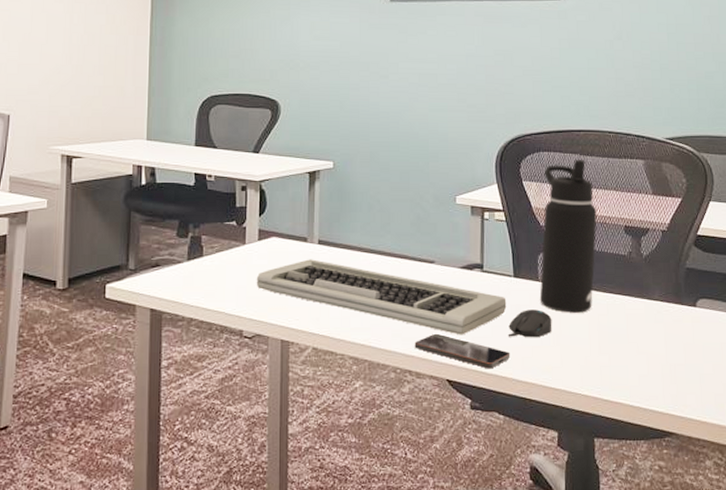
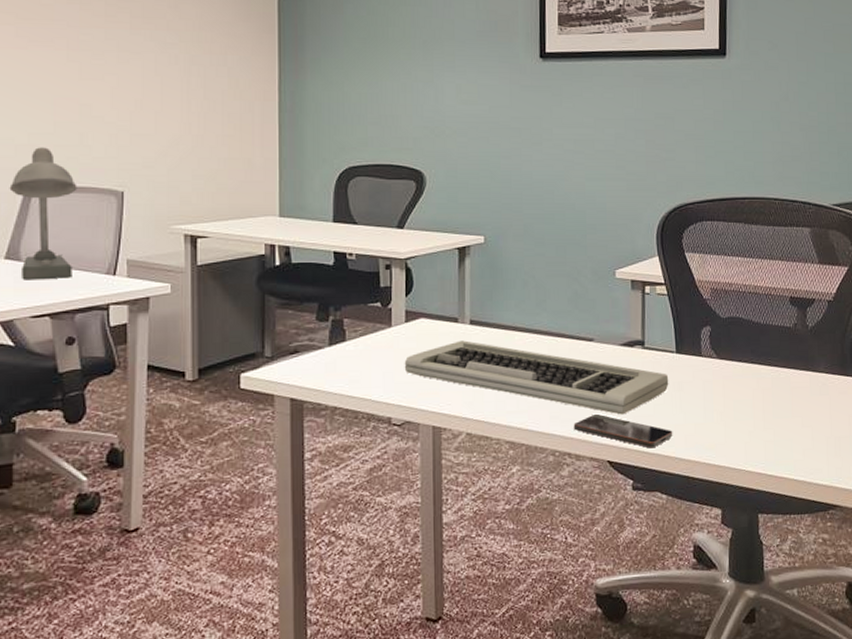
computer mouse: present [507,309,552,337] -> none [670,386,716,415]
water bottle: present [539,159,597,313] -> none [702,228,762,388]

